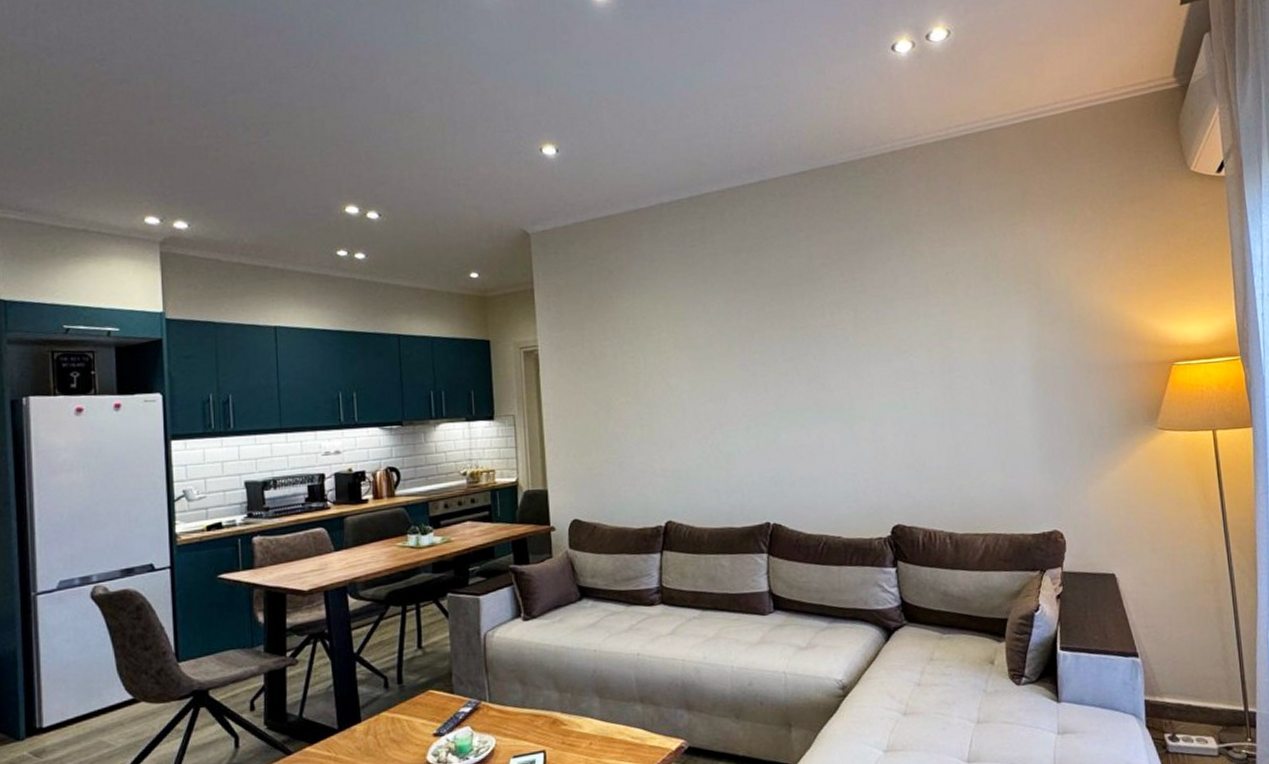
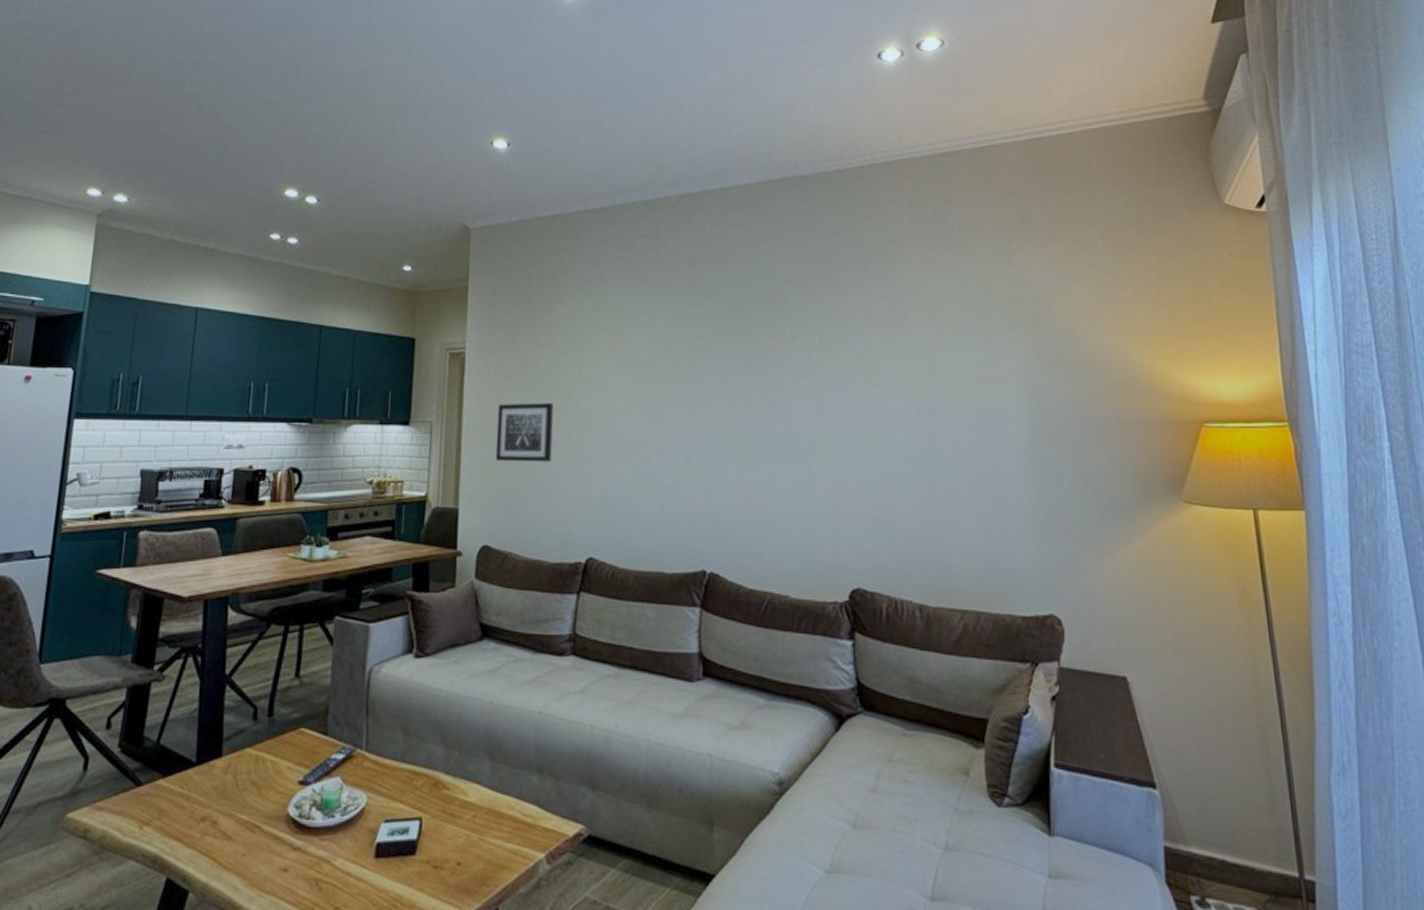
wall art: none [573,389,627,445] -> present [495,403,554,463]

